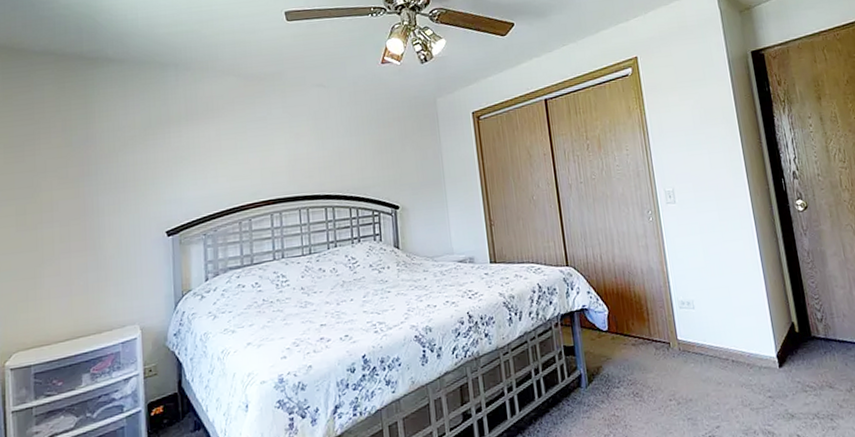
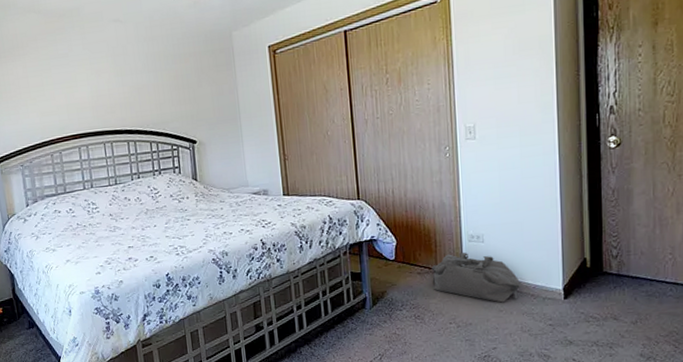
duffel bag: none [645,319,738,374] -> present [431,252,523,303]

